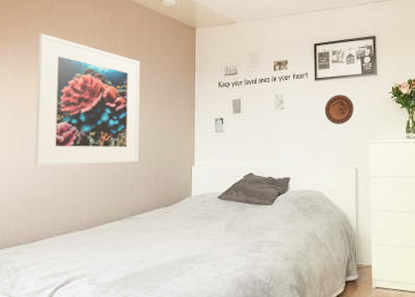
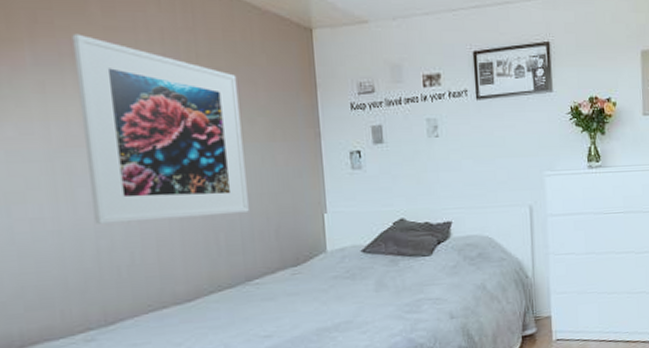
decorative plate: present [324,95,354,124] -> none [490,117,526,154]

